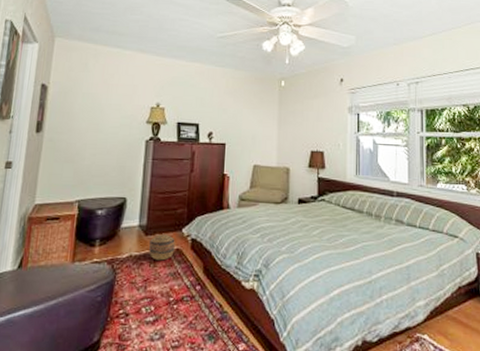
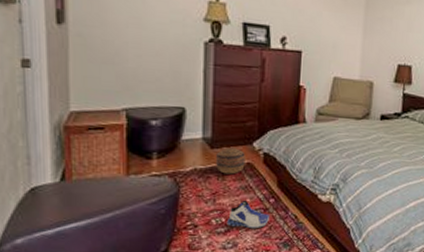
sneaker: none [155,287,195,319] -> present [226,200,269,229]

